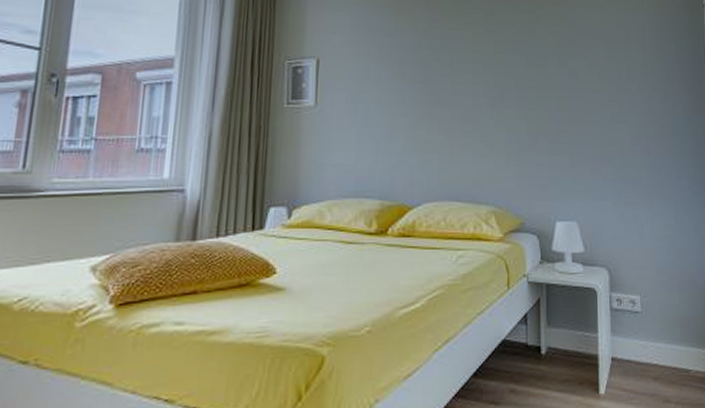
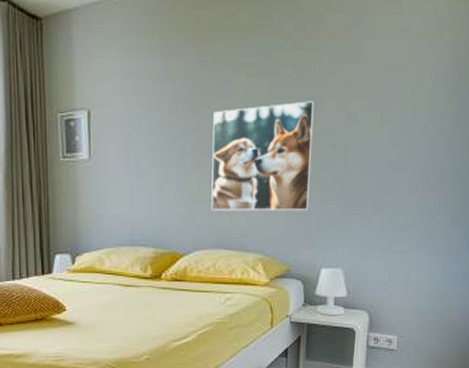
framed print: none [441,57,539,162] -> present [211,101,315,211]

